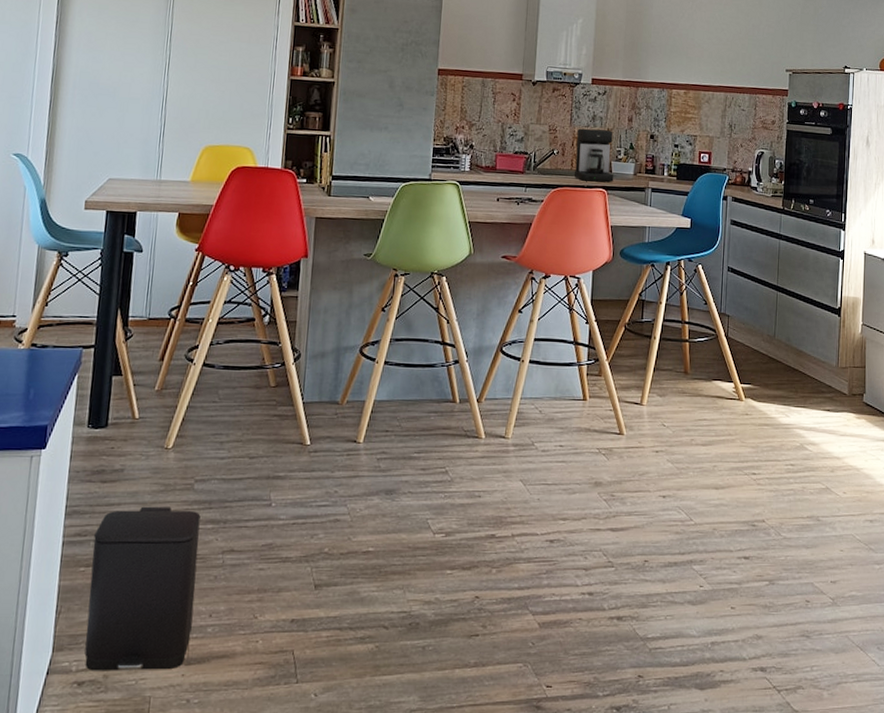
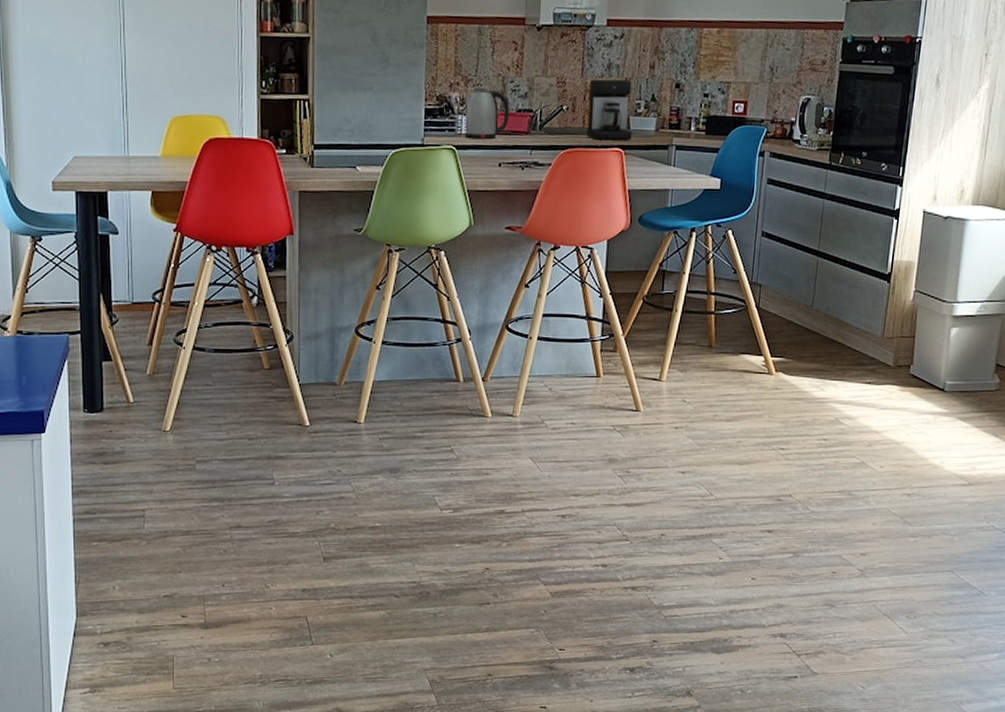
pedal bin: present [84,506,201,670] -> none [103,486,207,633]
kettle: none [467,132,508,177] -> present [464,88,510,140]

